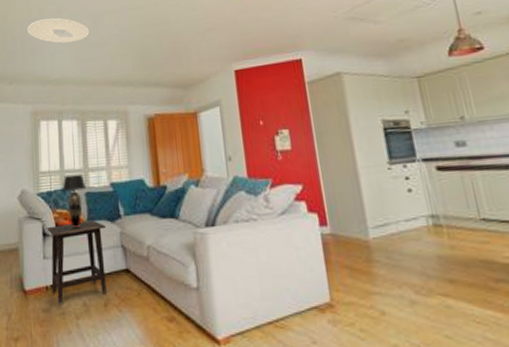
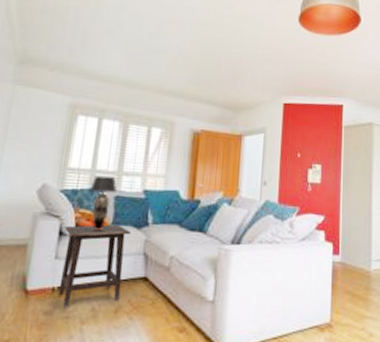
ceiling light: present [27,17,90,44] -> none [81,12,150,43]

